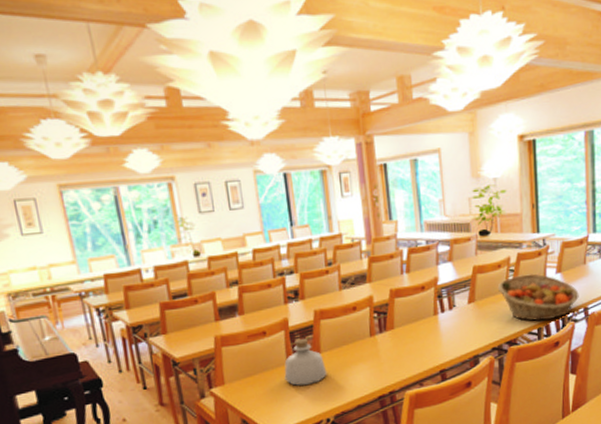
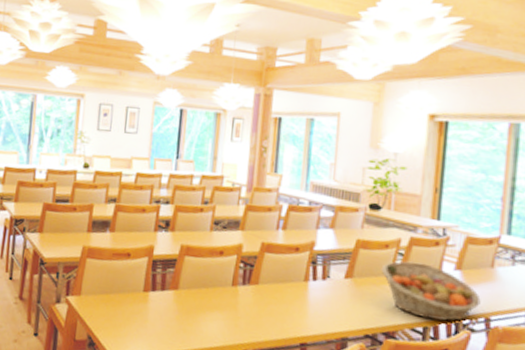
bottle: present [284,338,327,386] -> none [137,269,181,320]

